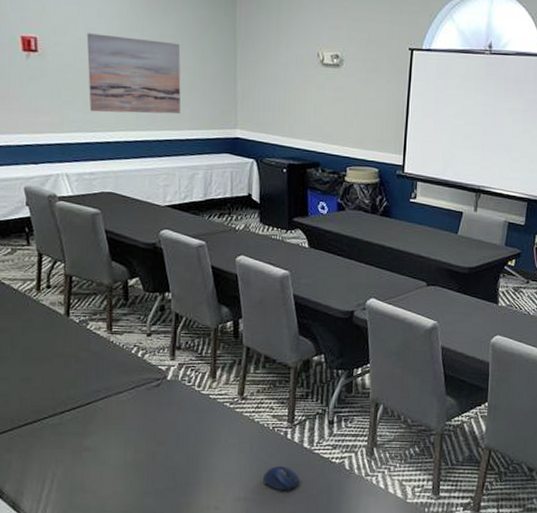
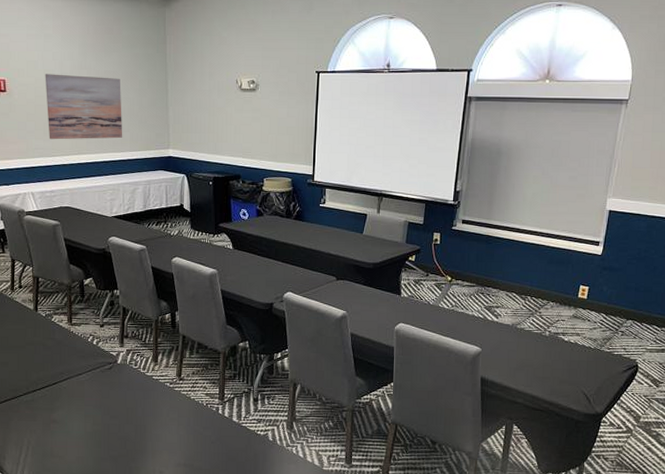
computer mouse: present [263,465,300,491] -> none [199,436,230,459]

